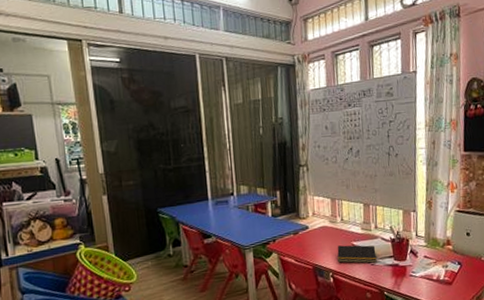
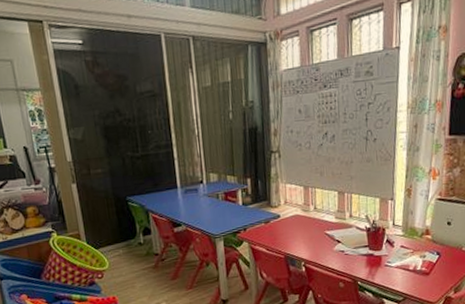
notepad: present [337,245,377,263] -> none [309,234,351,253]

